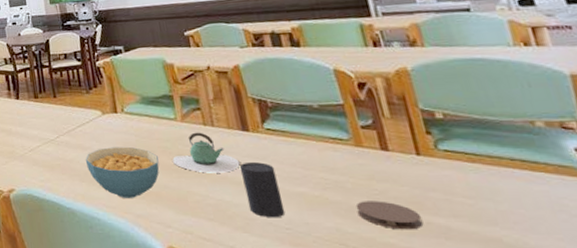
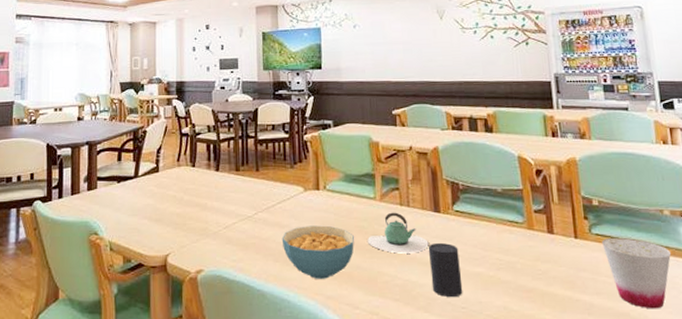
coaster: present [355,201,424,230] -> none [522,280,573,307]
cup: none [453,153,553,235] -> present [602,237,671,309]

